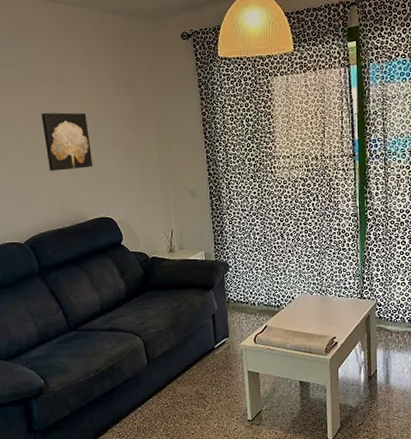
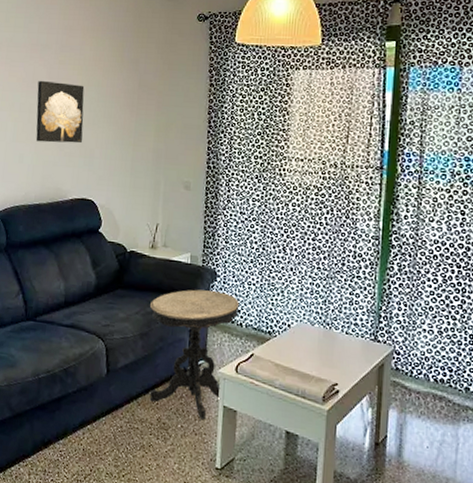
side table: none [176,280,251,386] -> present [149,289,240,421]

